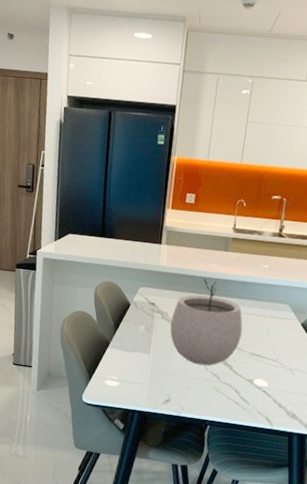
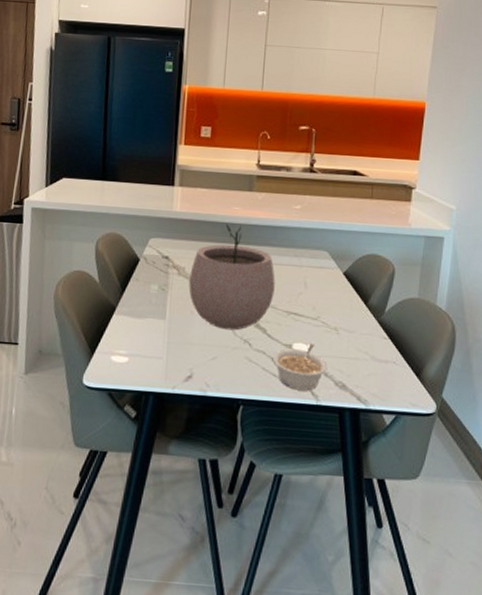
legume: none [236,380,282,418] -> present [272,343,328,391]

